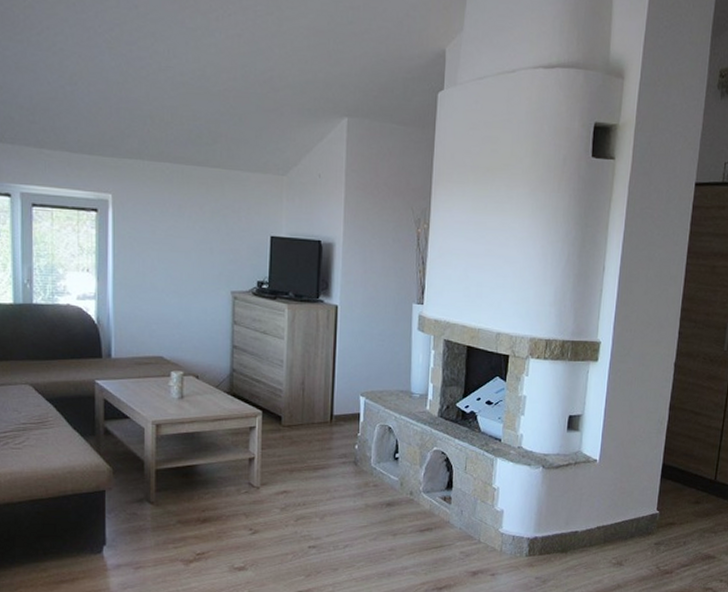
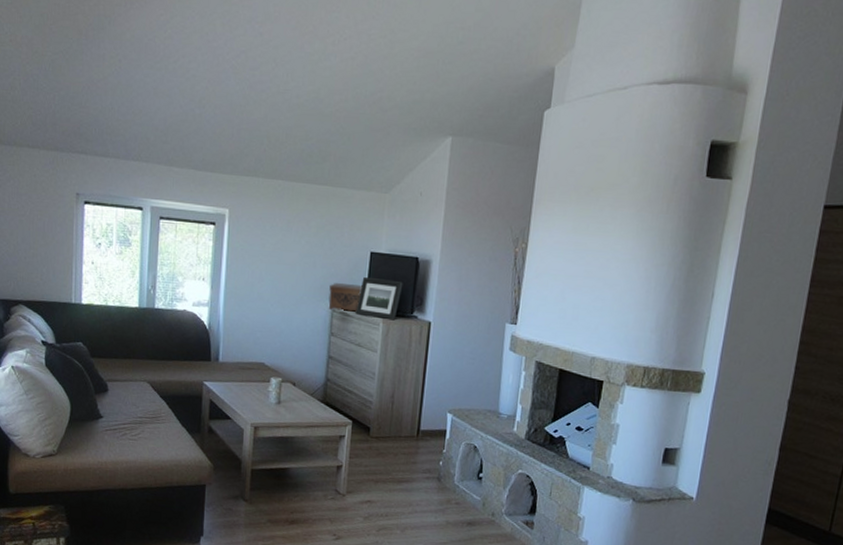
decorative box: none [229,268,265,299] -> present [328,282,363,312]
picture frame: none [258,263,307,306] -> present [355,277,403,321]

